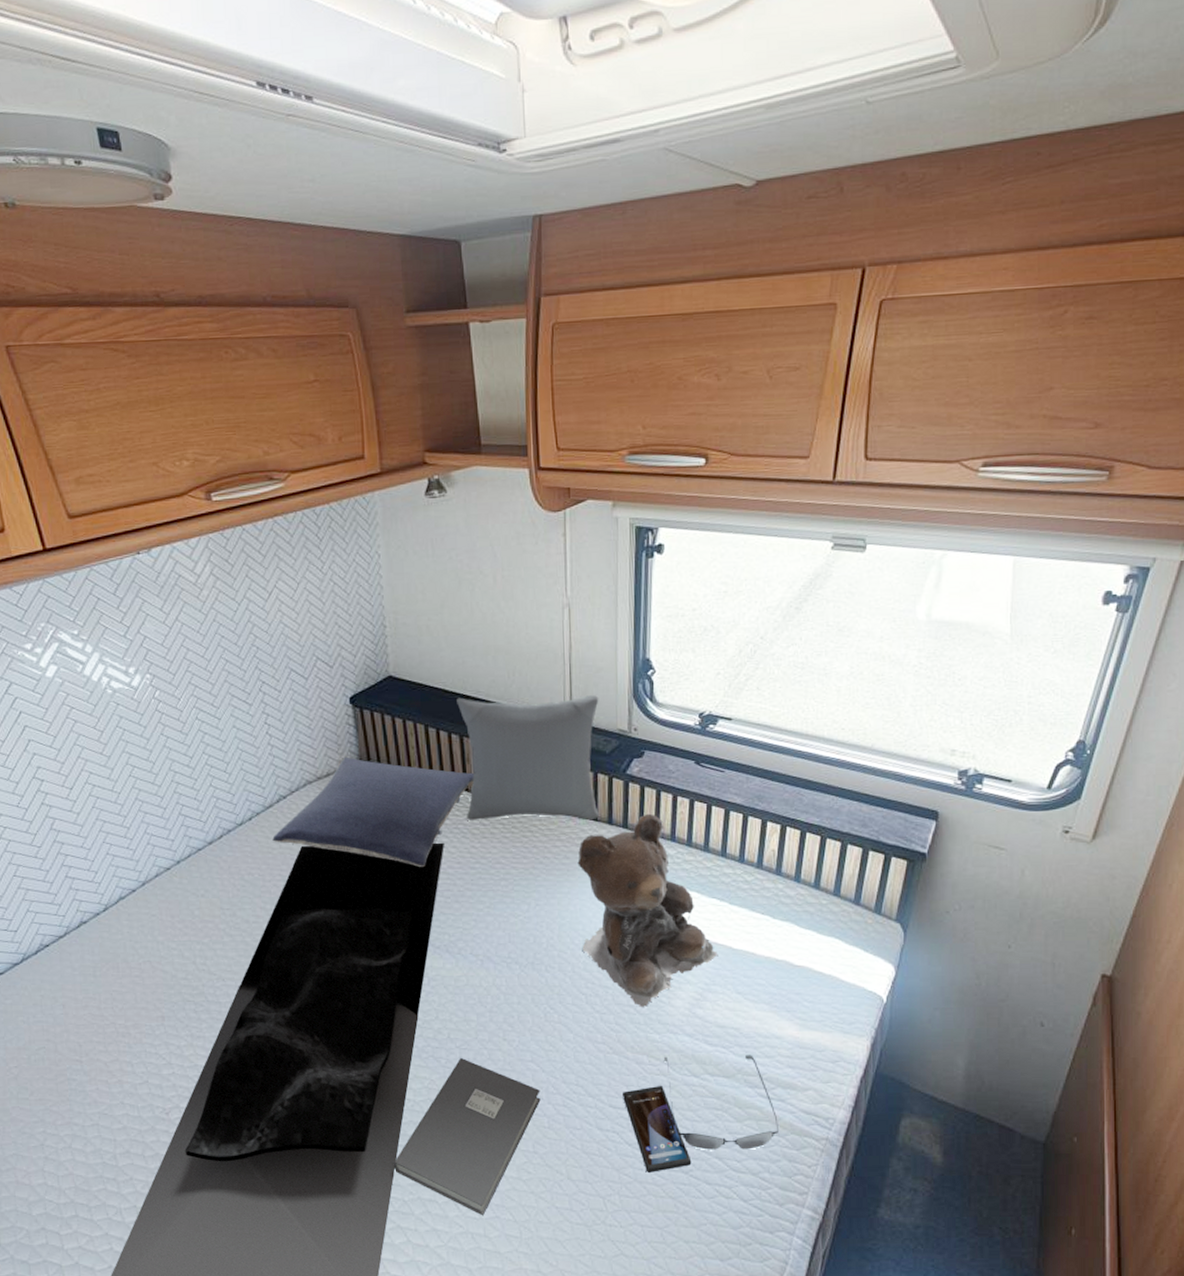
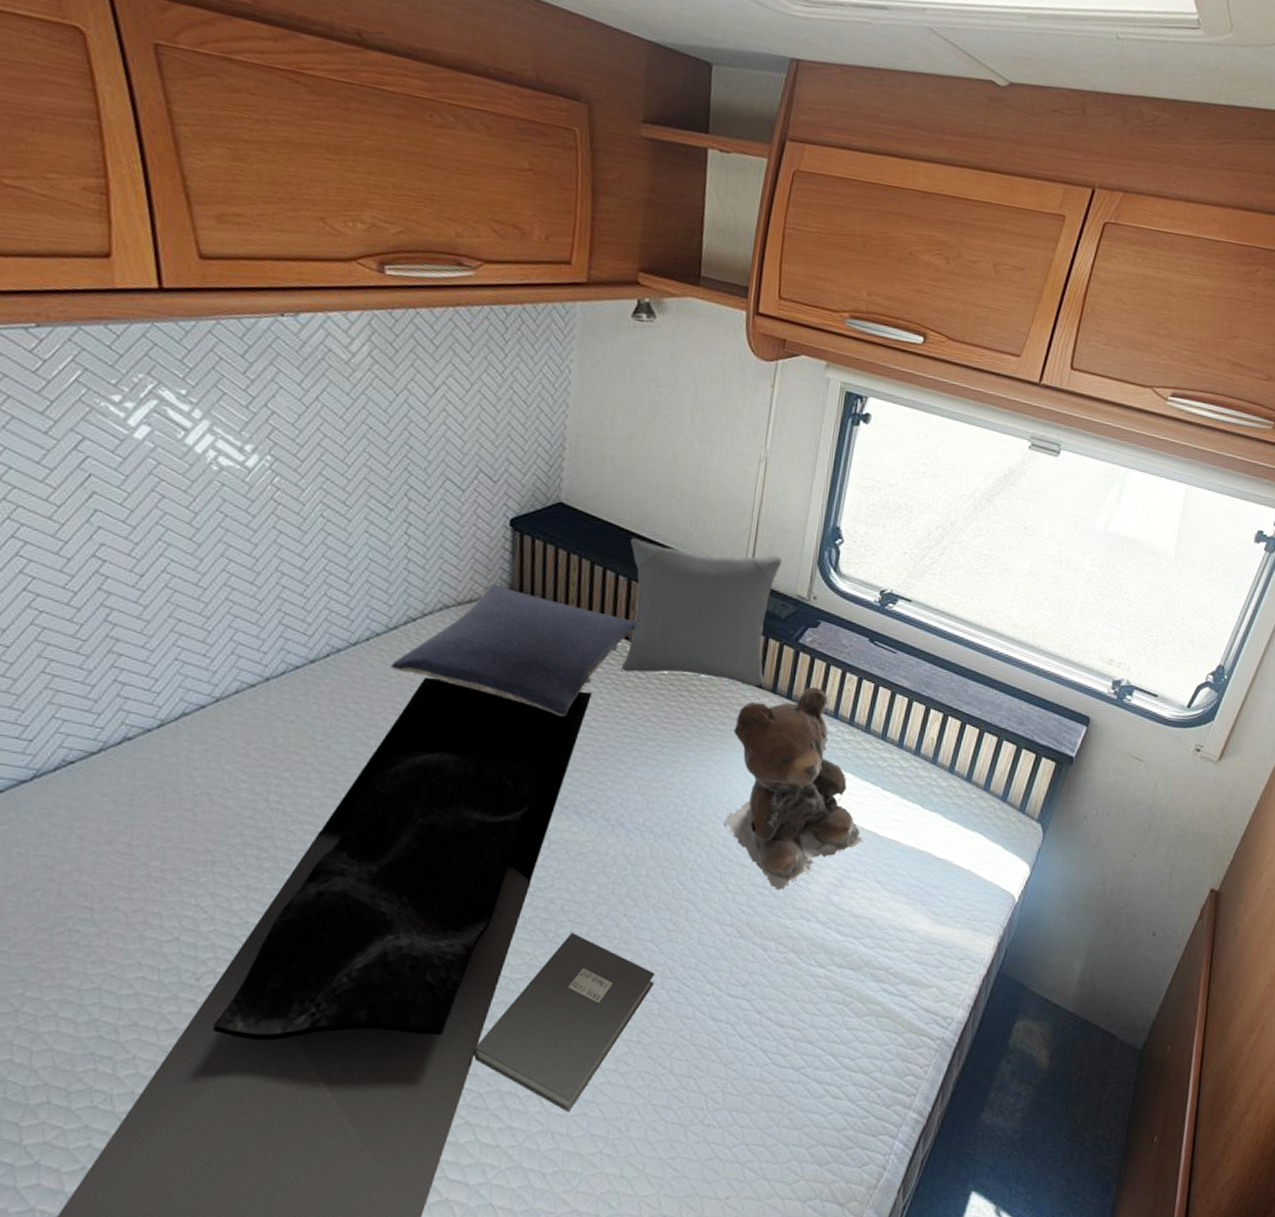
smartphone: present [621,1085,692,1173] -> none [742,974,805,1069]
eyeglasses: present [664,1055,778,1150] -> none [791,944,898,1047]

